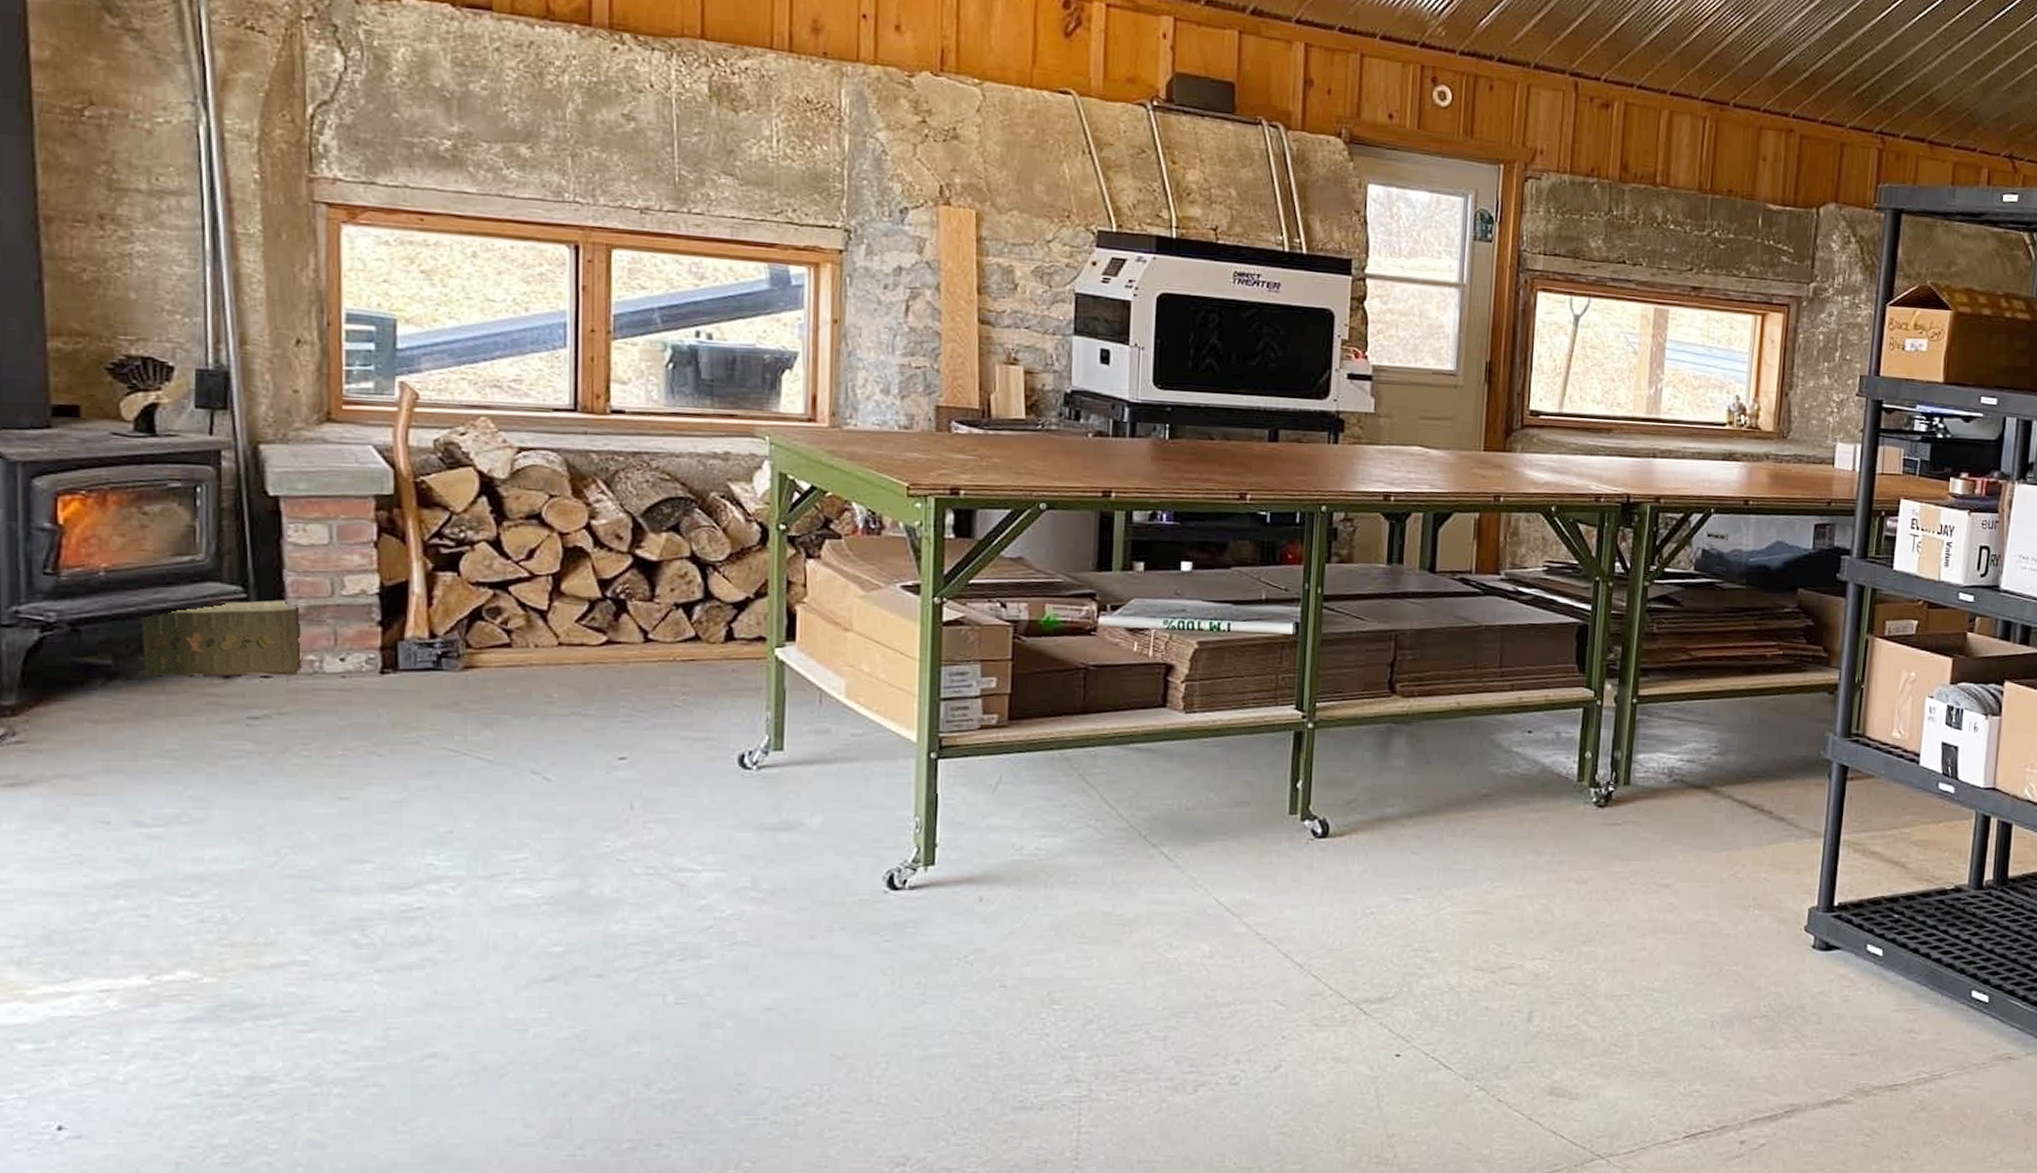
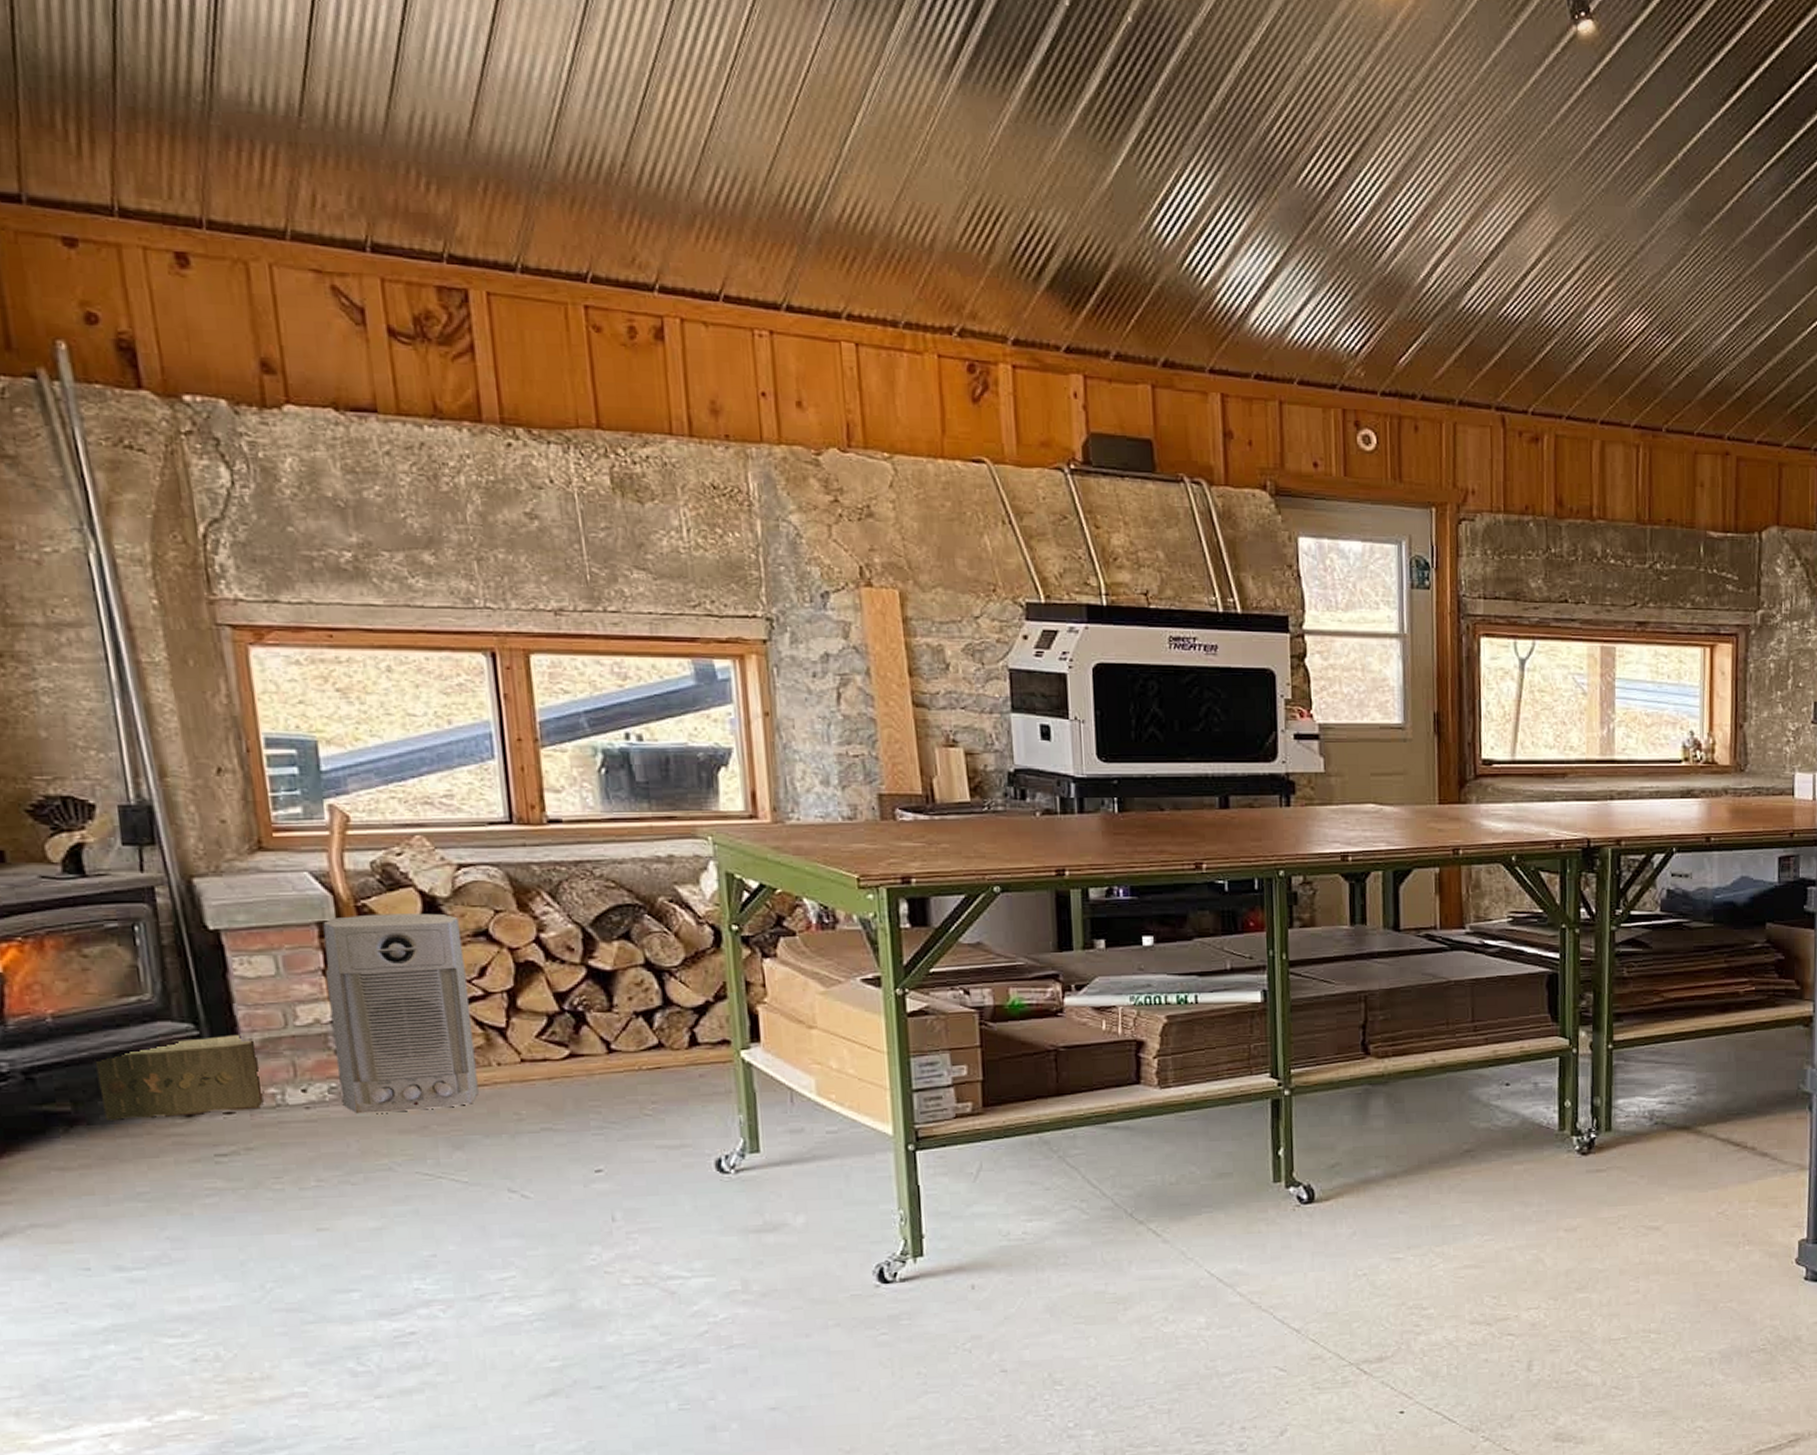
air purifier: none [377,490,515,687] -> present [323,913,479,1114]

